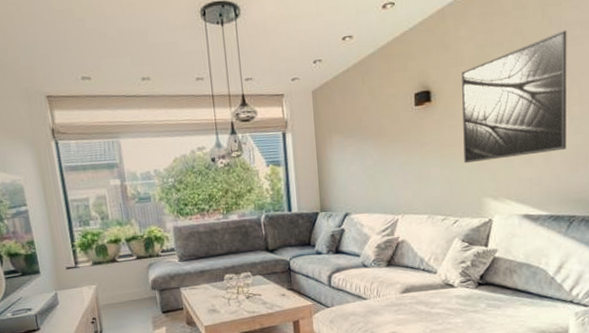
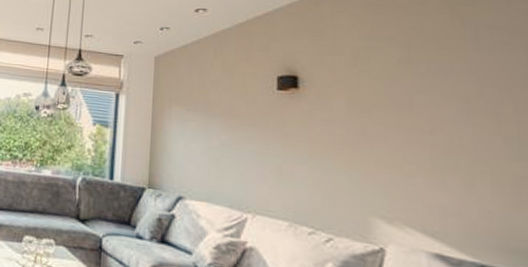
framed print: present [462,30,567,164] -> none [340,33,500,178]

